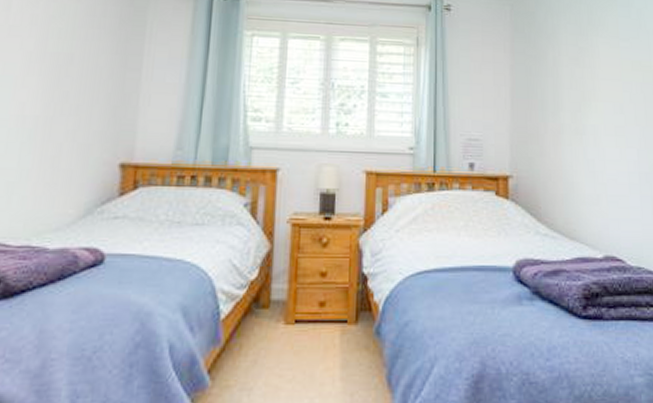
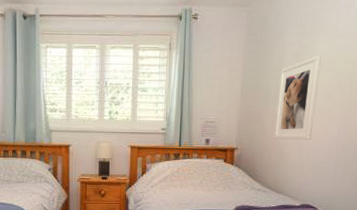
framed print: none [557,60,606,166] -> present [274,55,321,140]

